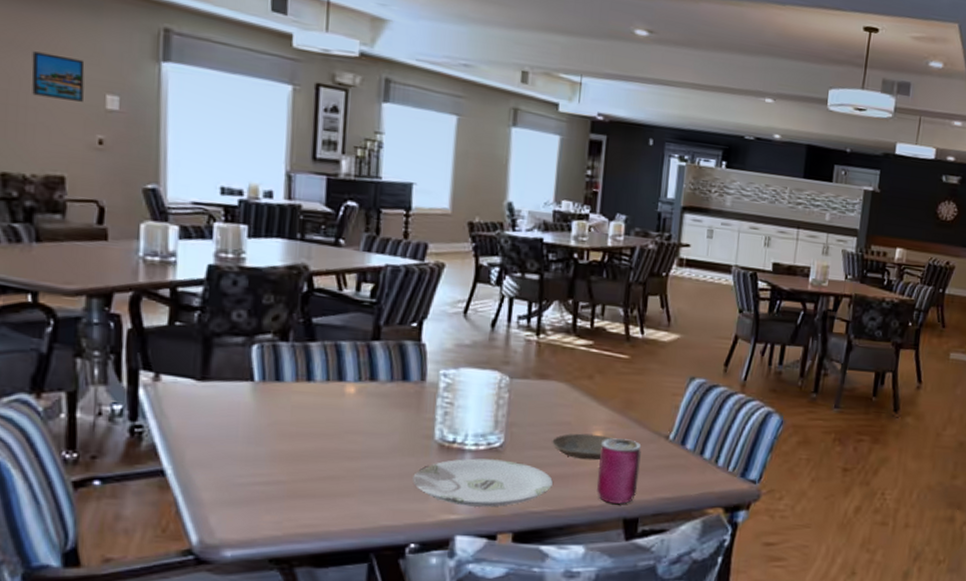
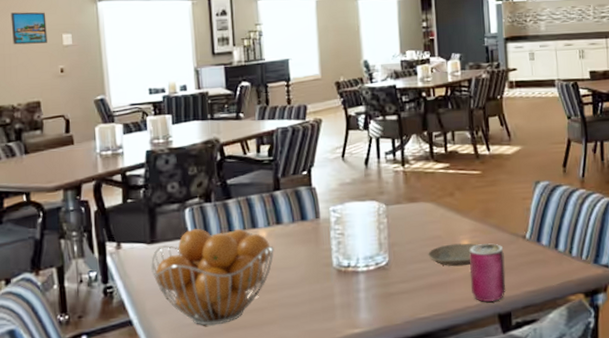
fruit basket: none [198,369,363,489] -> present [151,228,274,326]
plate: present [413,458,553,507] -> none [320,276,434,320]

